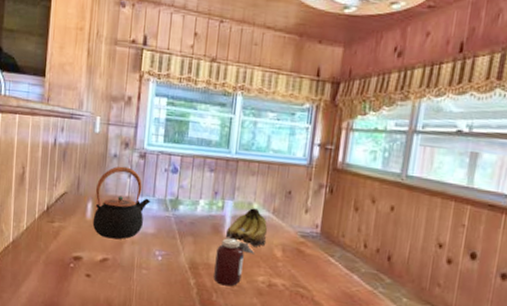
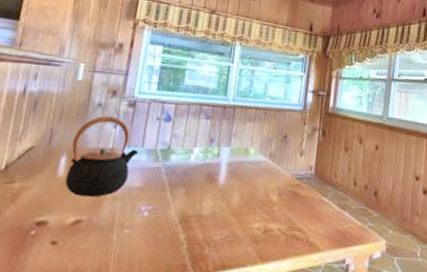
jar: present [213,237,255,287] -> none [206,184,251,237]
fruit: present [226,208,268,247] -> none [221,153,264,193]

